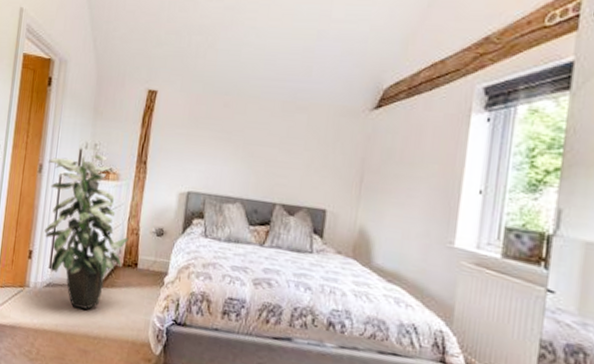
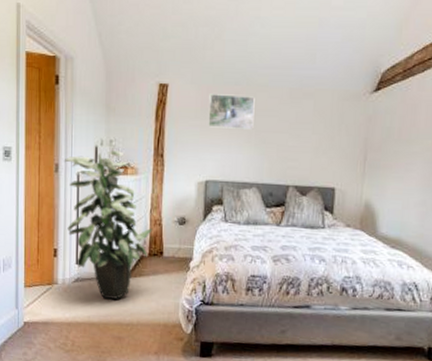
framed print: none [194,102,245,142] -> present [208,94,255,129]

